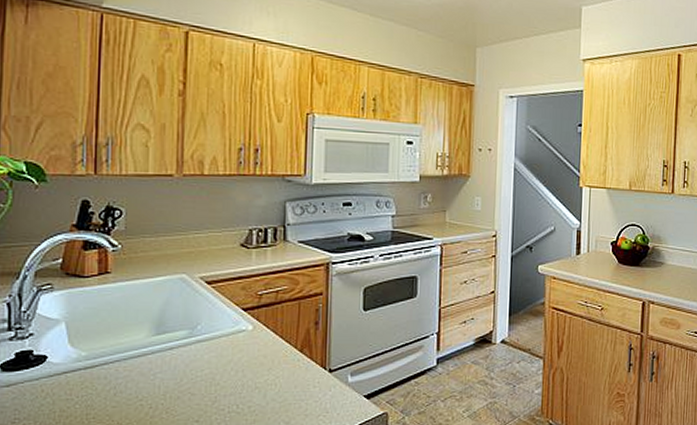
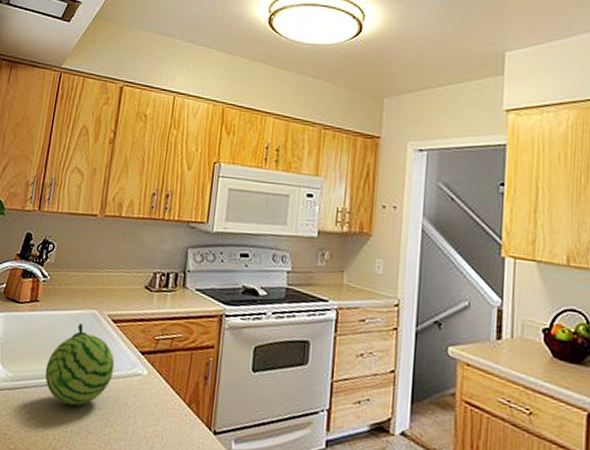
fruit: none [129,289,214,373] -> present [45,323,115,406]

